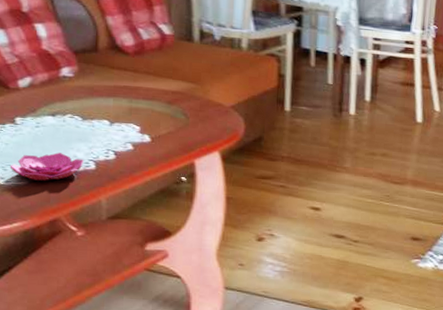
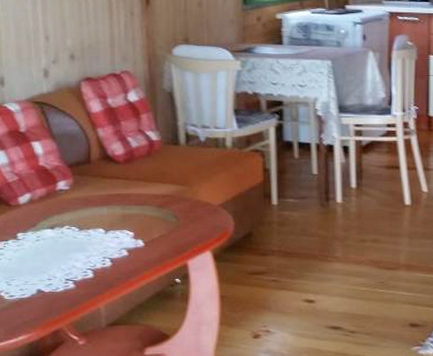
flower: present [9,152,84,181] -> none [13,264,82,293]

